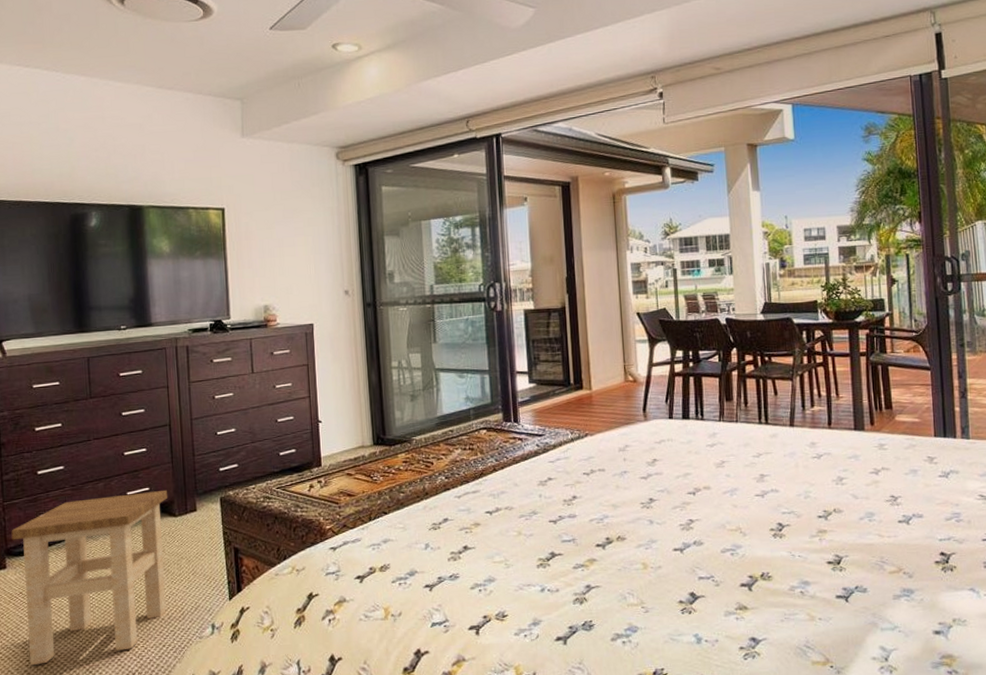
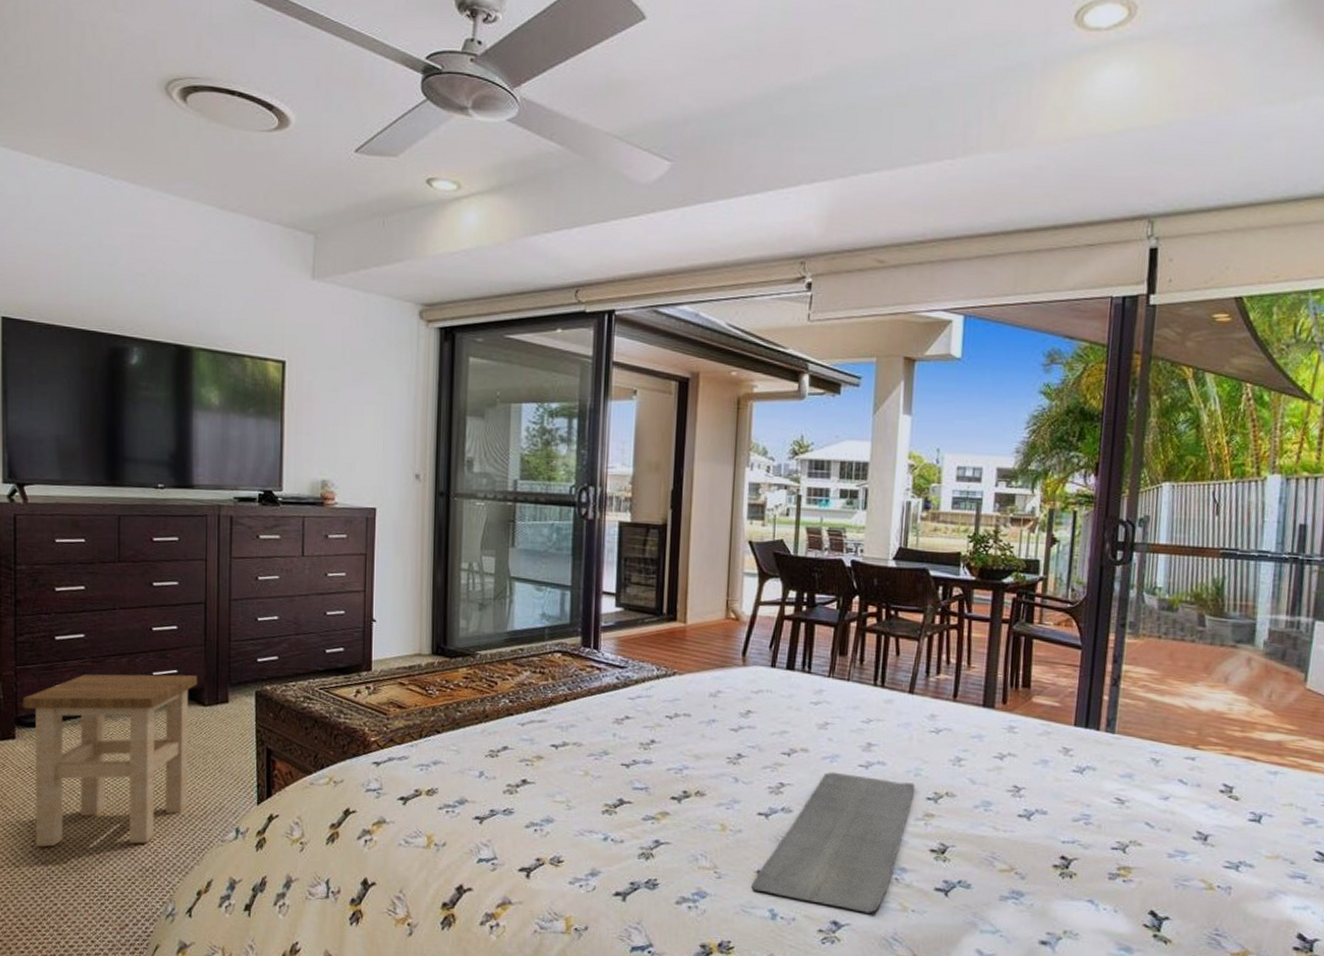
bath mat: none [676,504,807,627] -> present [752,772,915,913]

